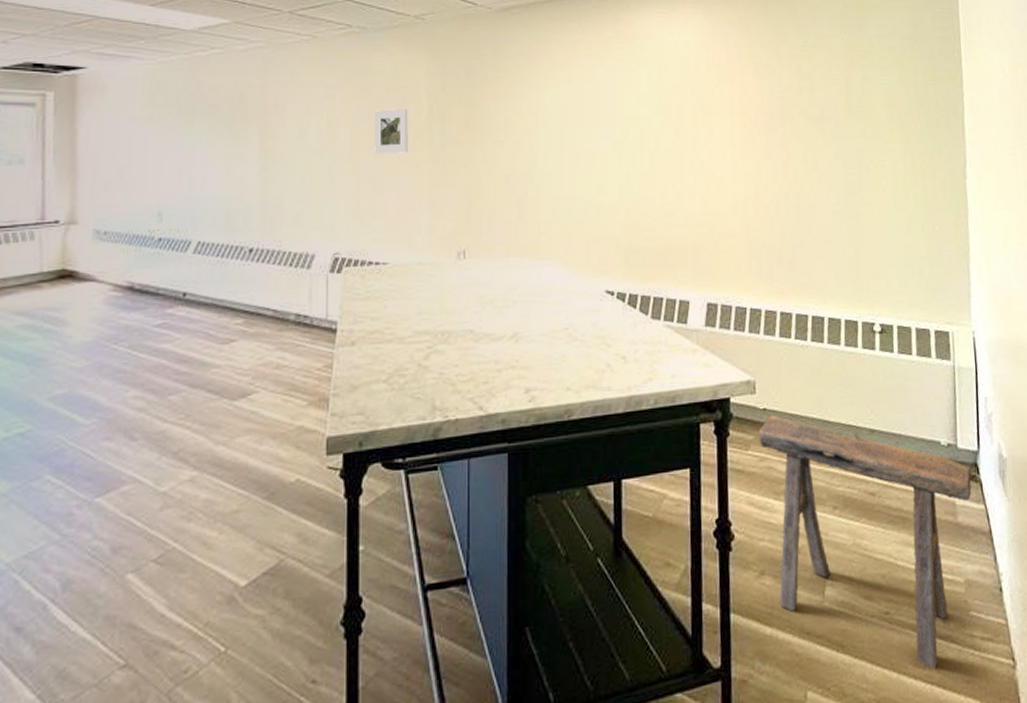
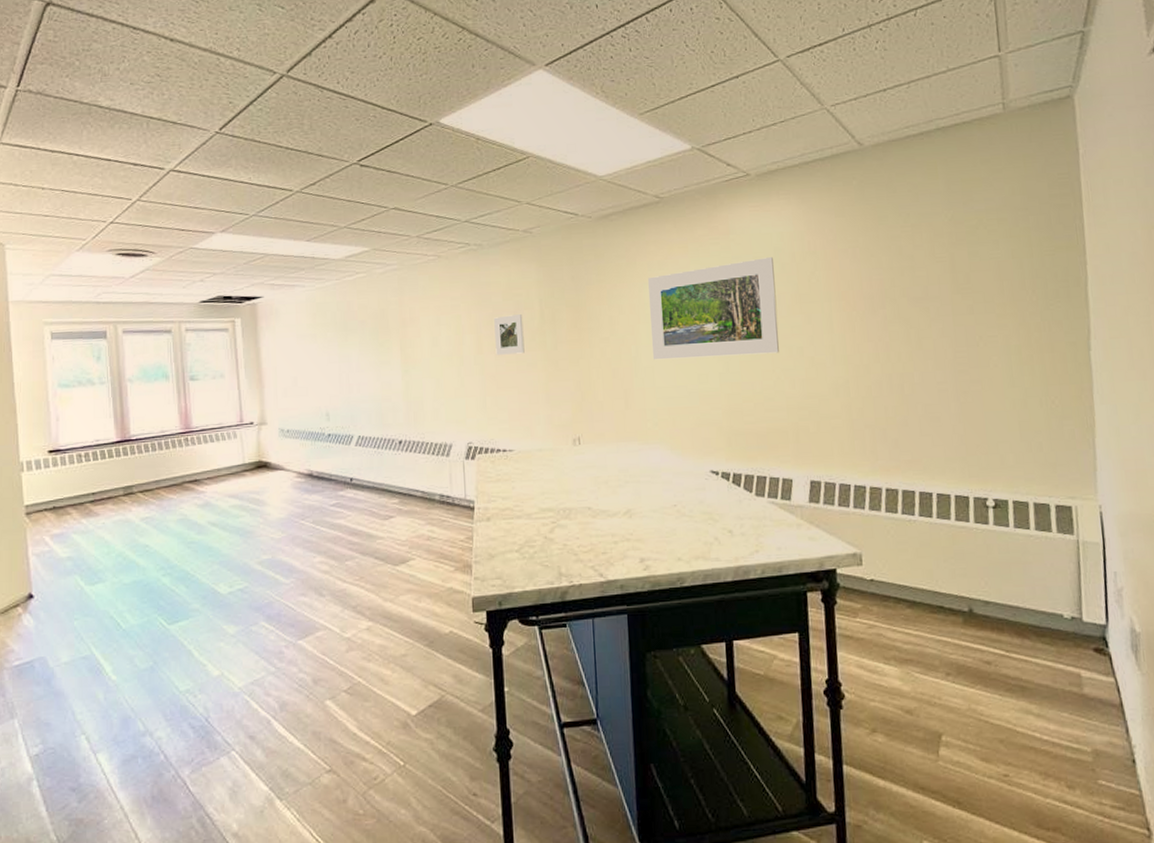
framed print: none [549,66,681,168] -> present [648,257,779,360]
stool: present [758,415,972,669] -> none [866,586,1100,831]

